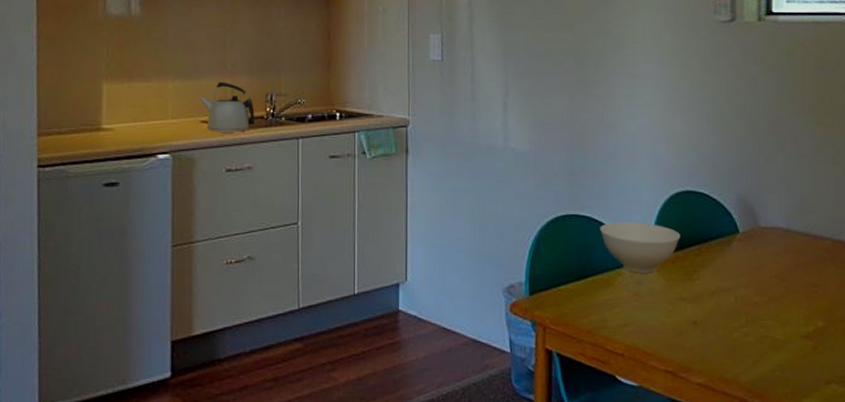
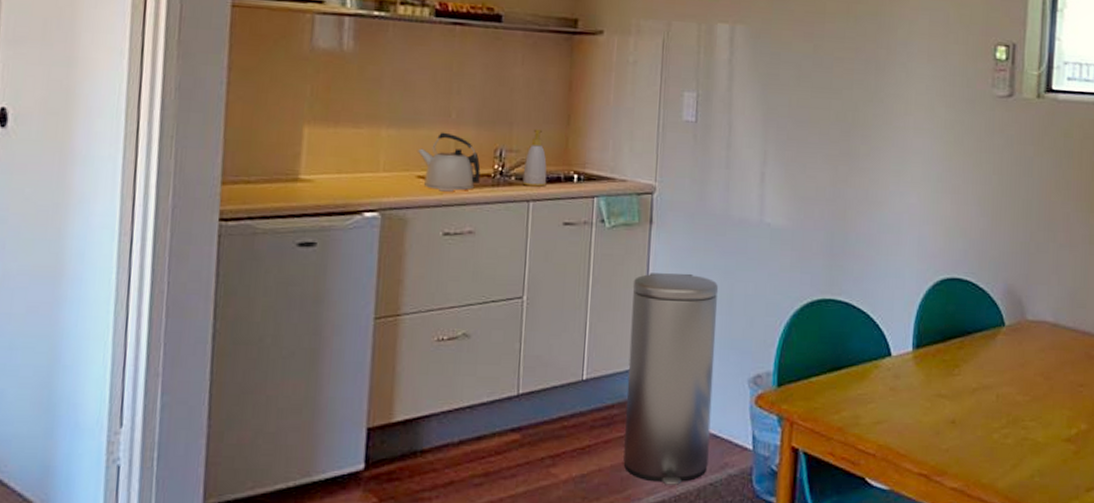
soap bottle: none [291,75,313,125] -> present [522,129,547,187]
pedal bin: none [394,196,471,385] -> present [623,273,719,485]
bowl: present [600,222,681,274] -> none [857,309,943,367]

